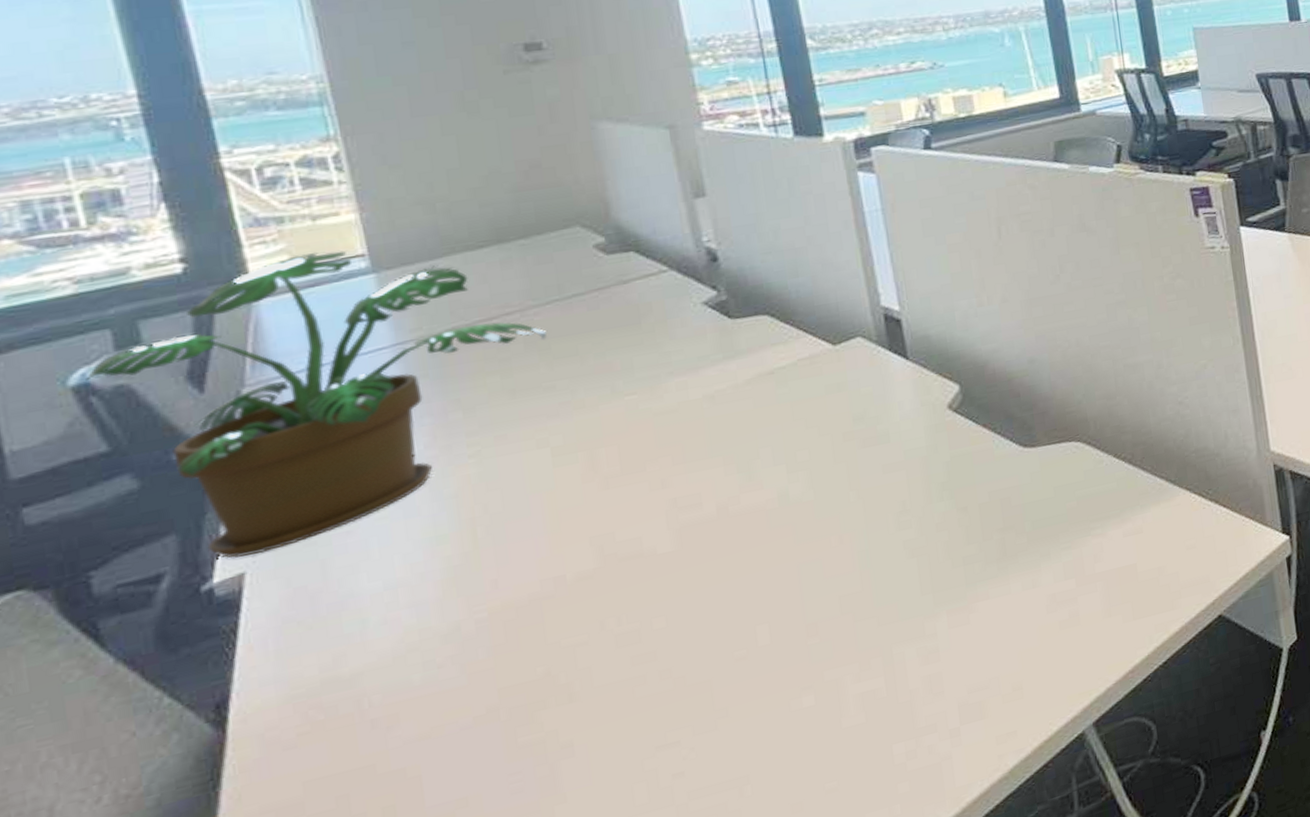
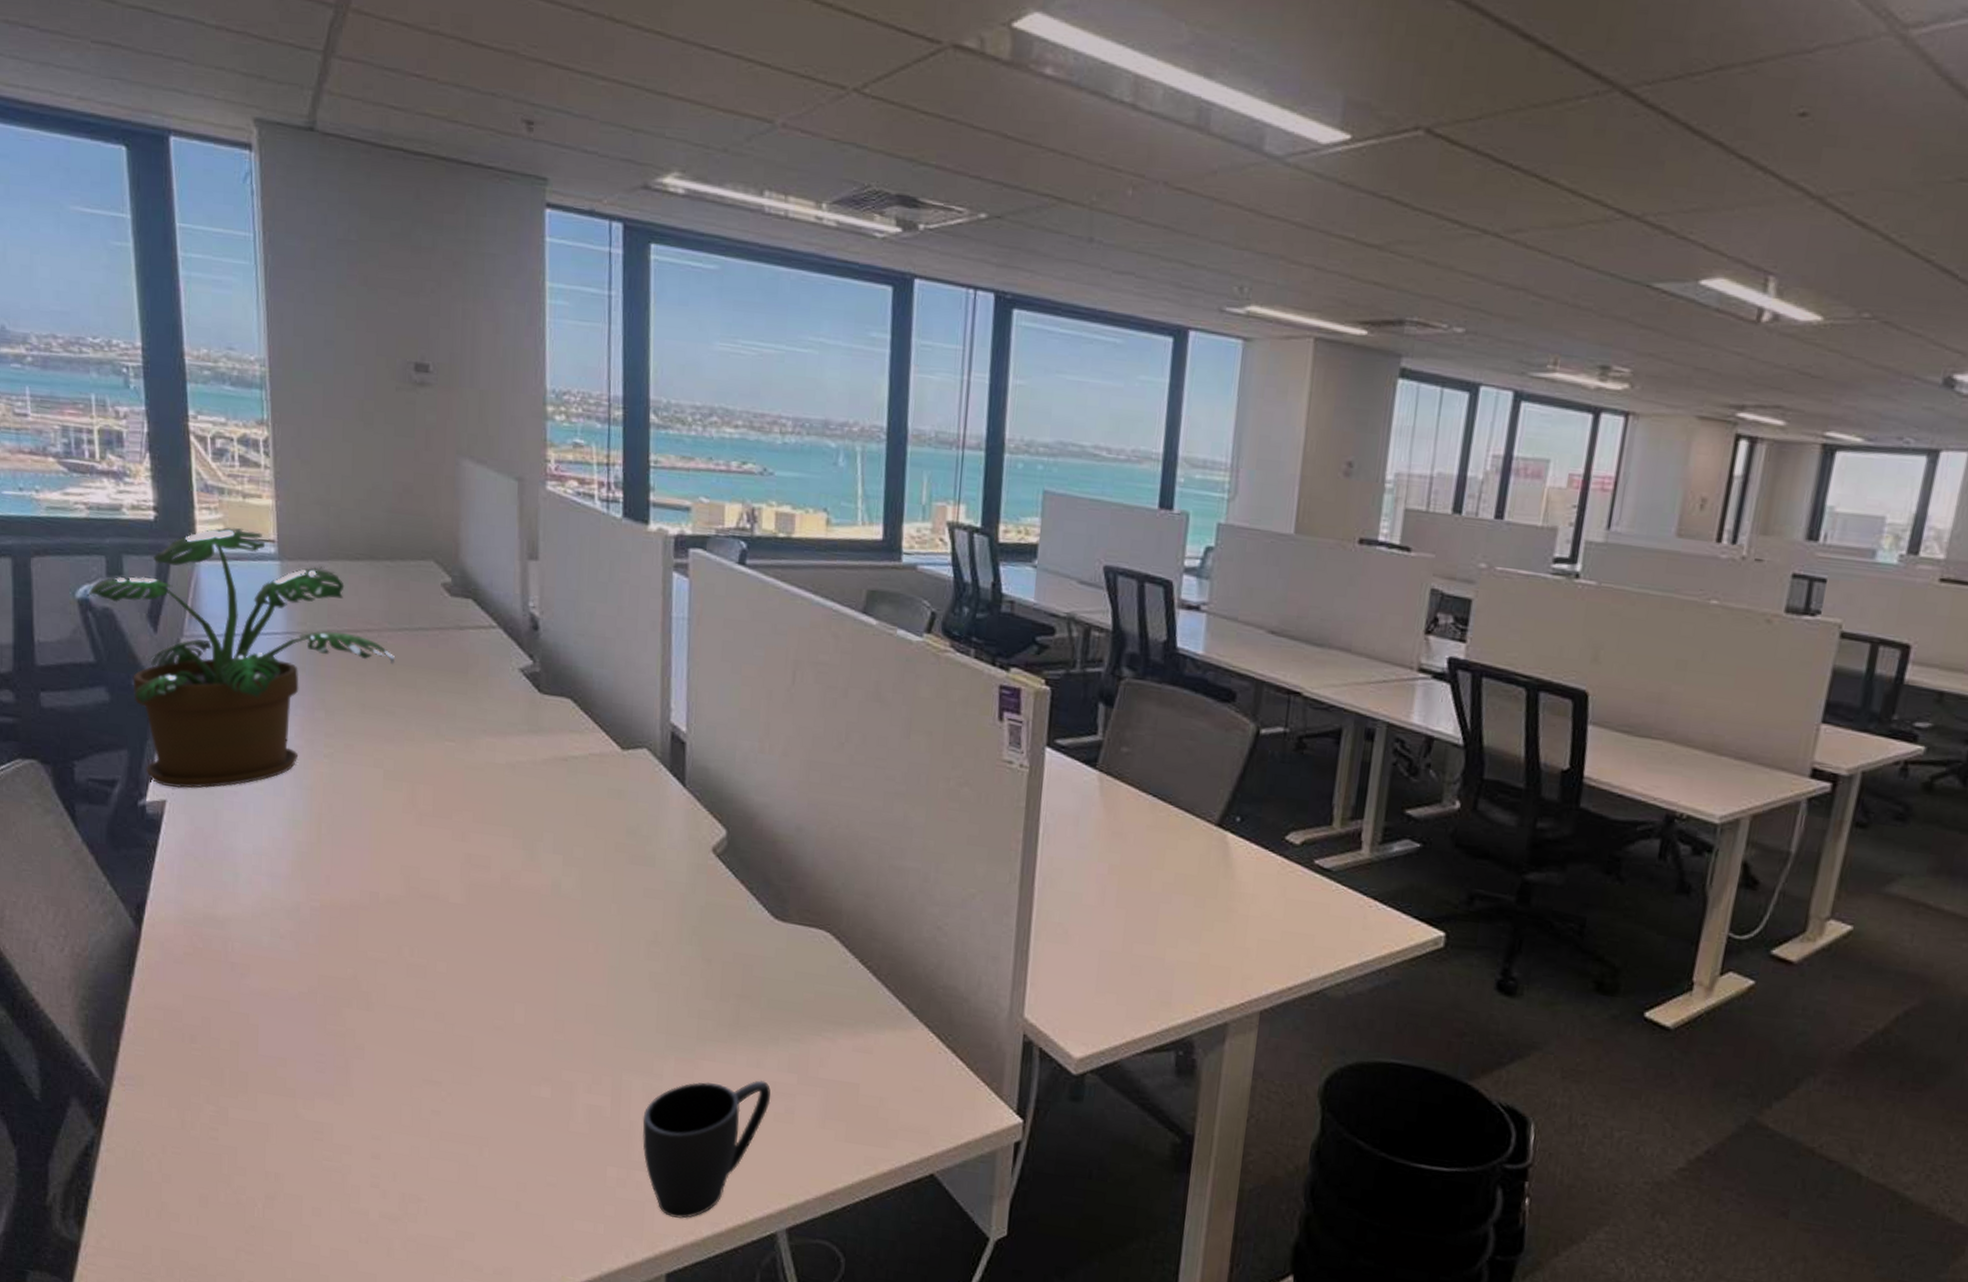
mug: none [923,597,1054,765] -> present [642,1080,771,1219]

